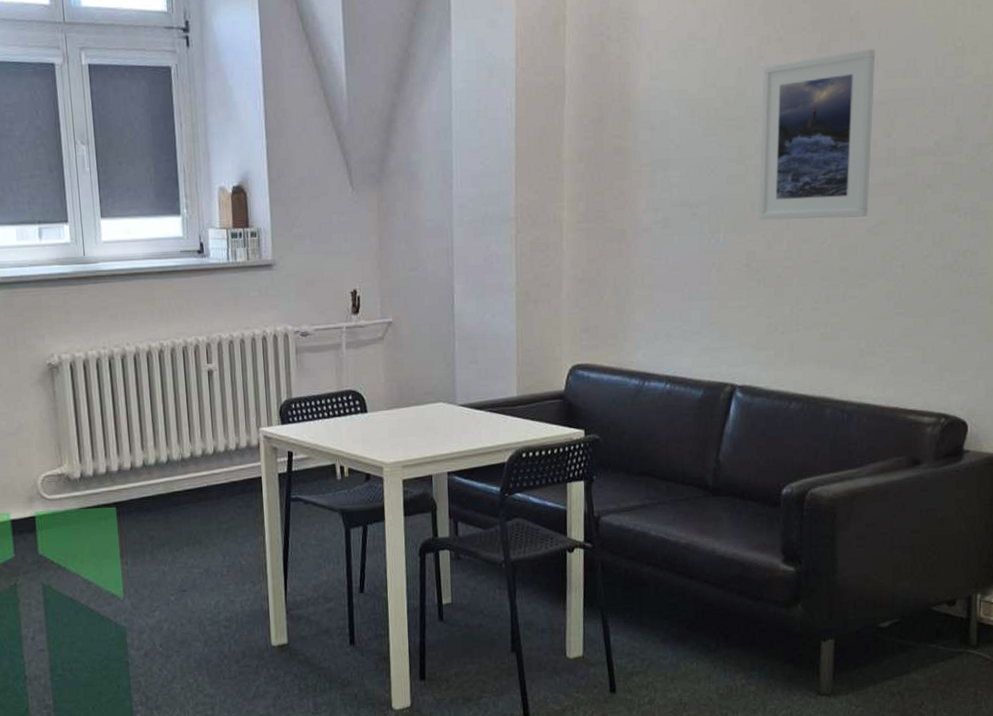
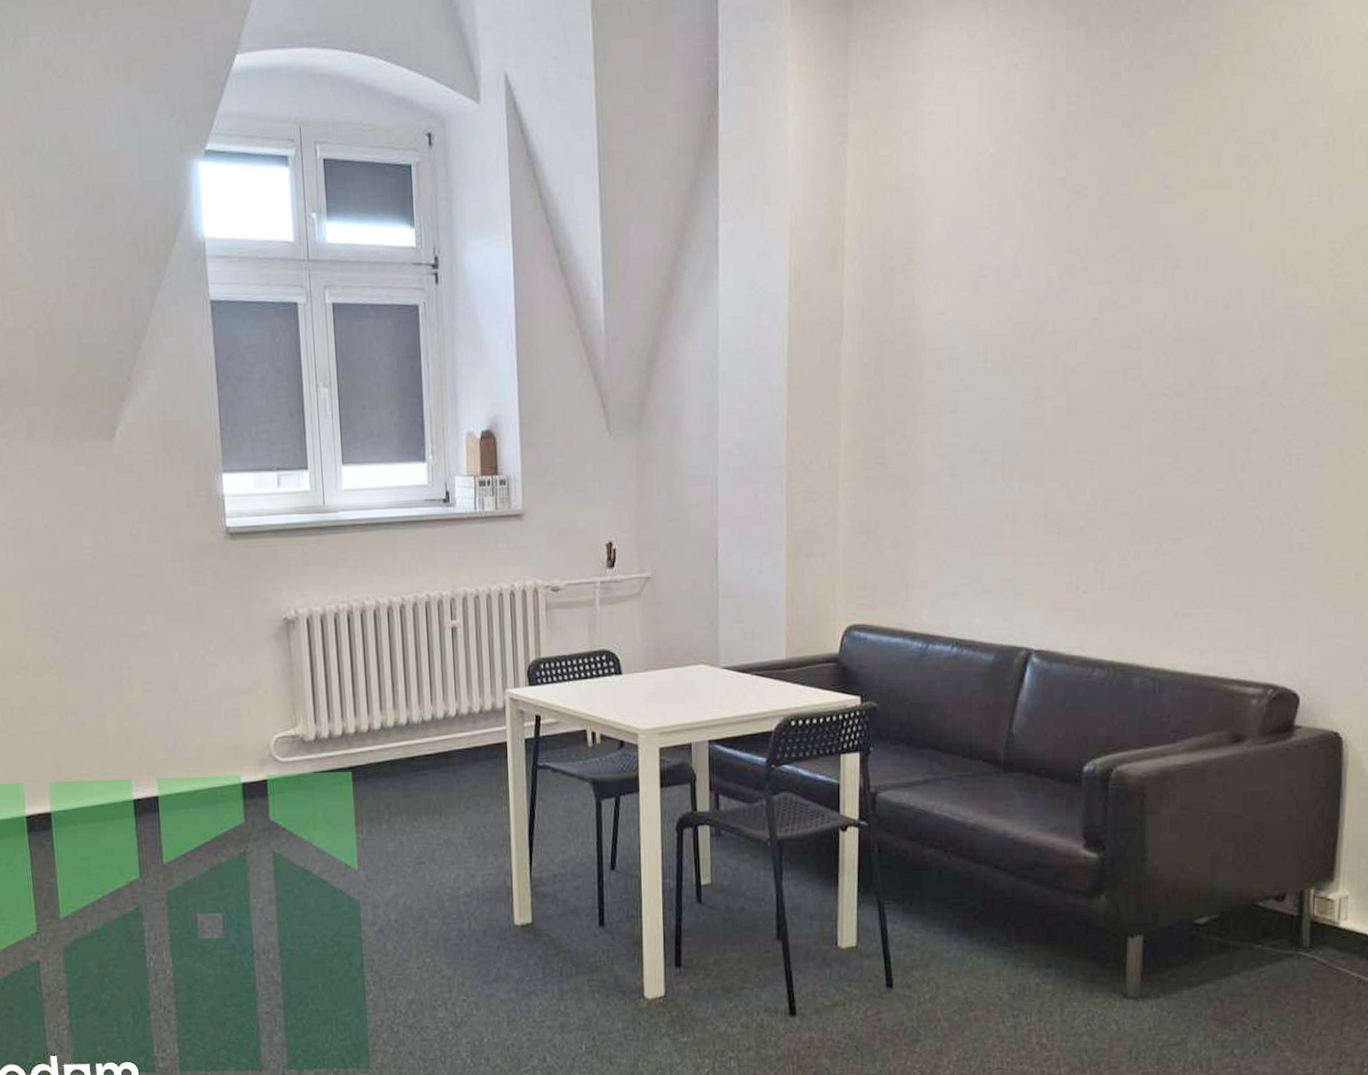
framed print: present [759,49,876,221] -> none [1059,278,1194,468]

